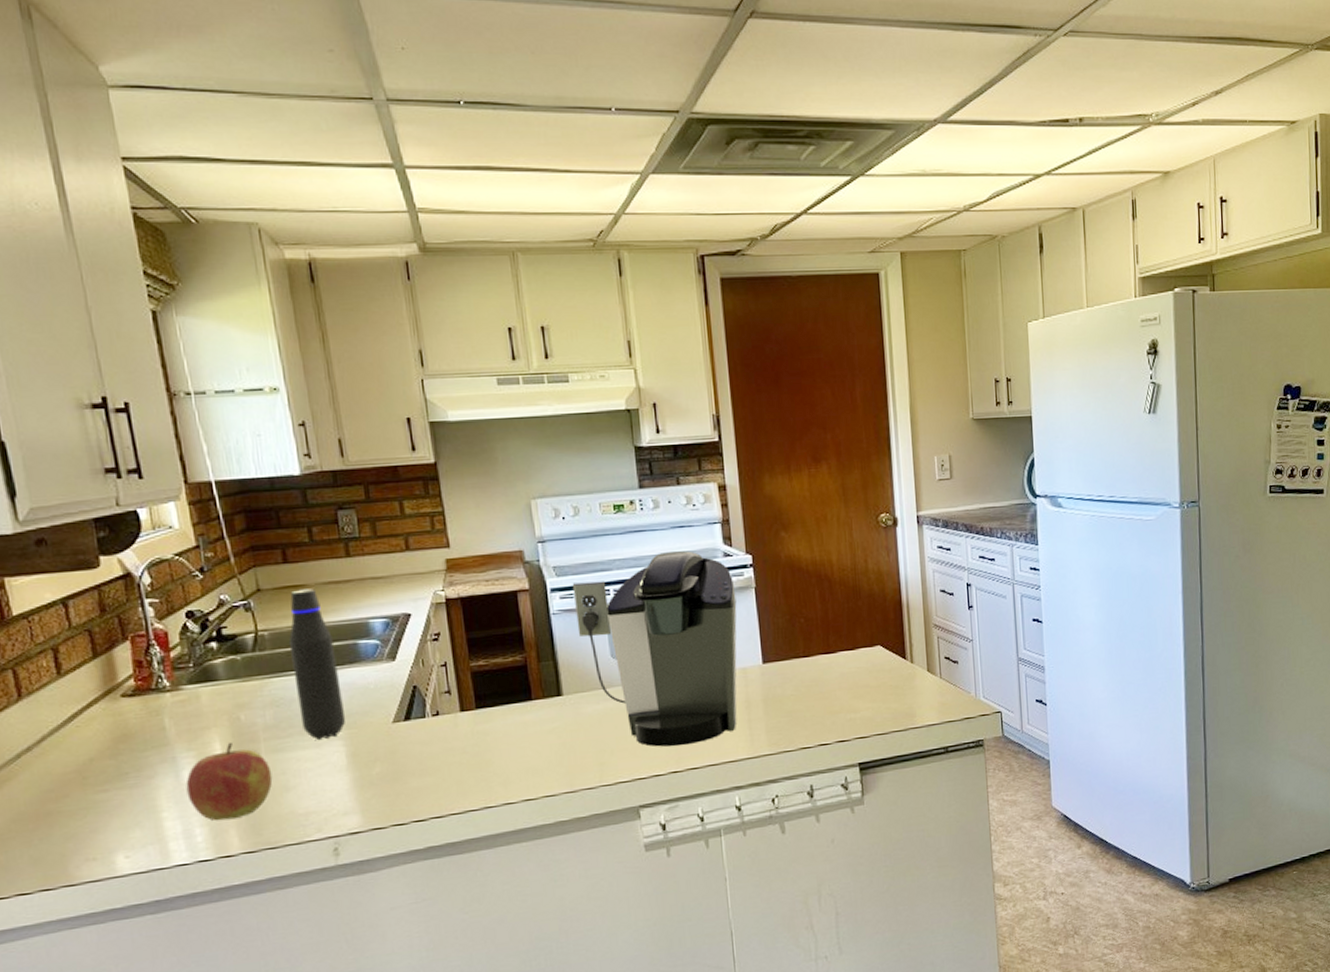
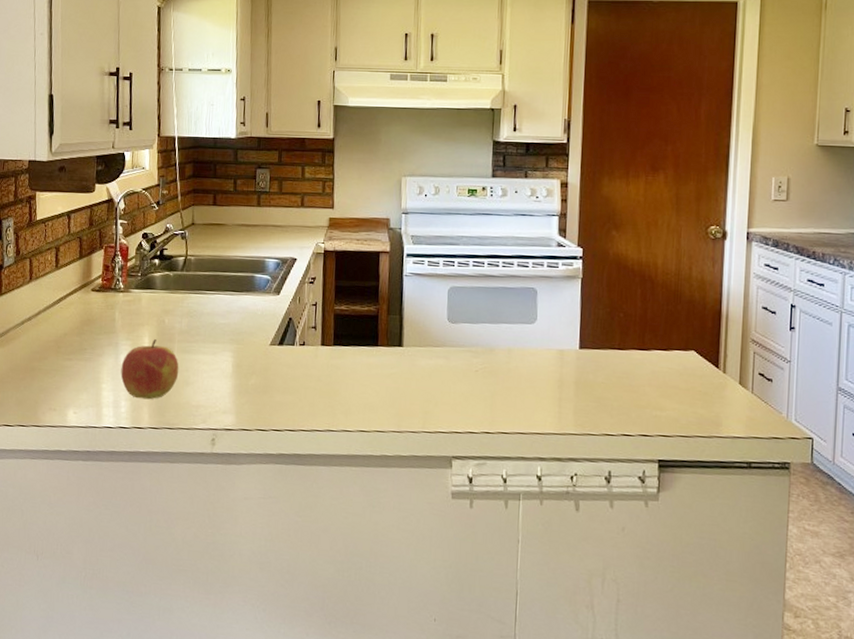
water bottle: present [288,588,347,741] -> none [205,227,238,350]
coffee maker: present [572,551,737,747] -> none [423,235,564,411]

